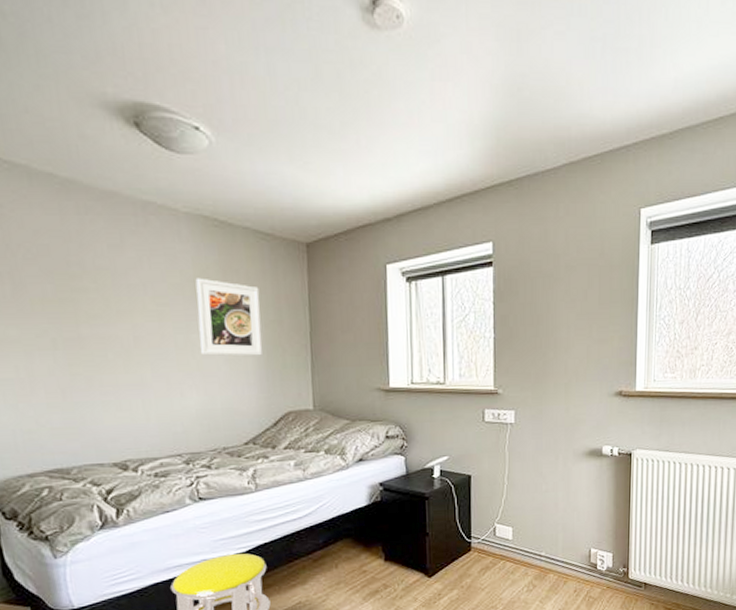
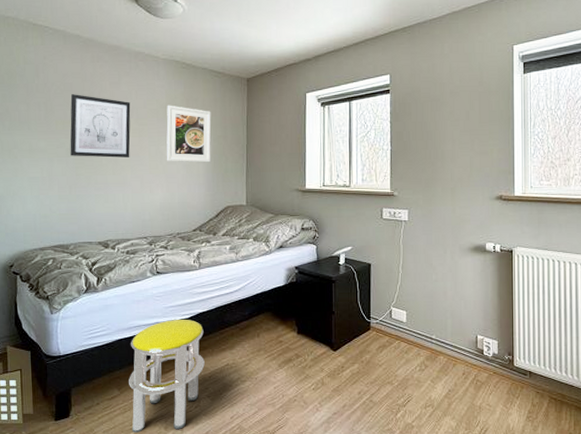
wall art: none [49,261,148,351] -> present [70,94,131,158]

